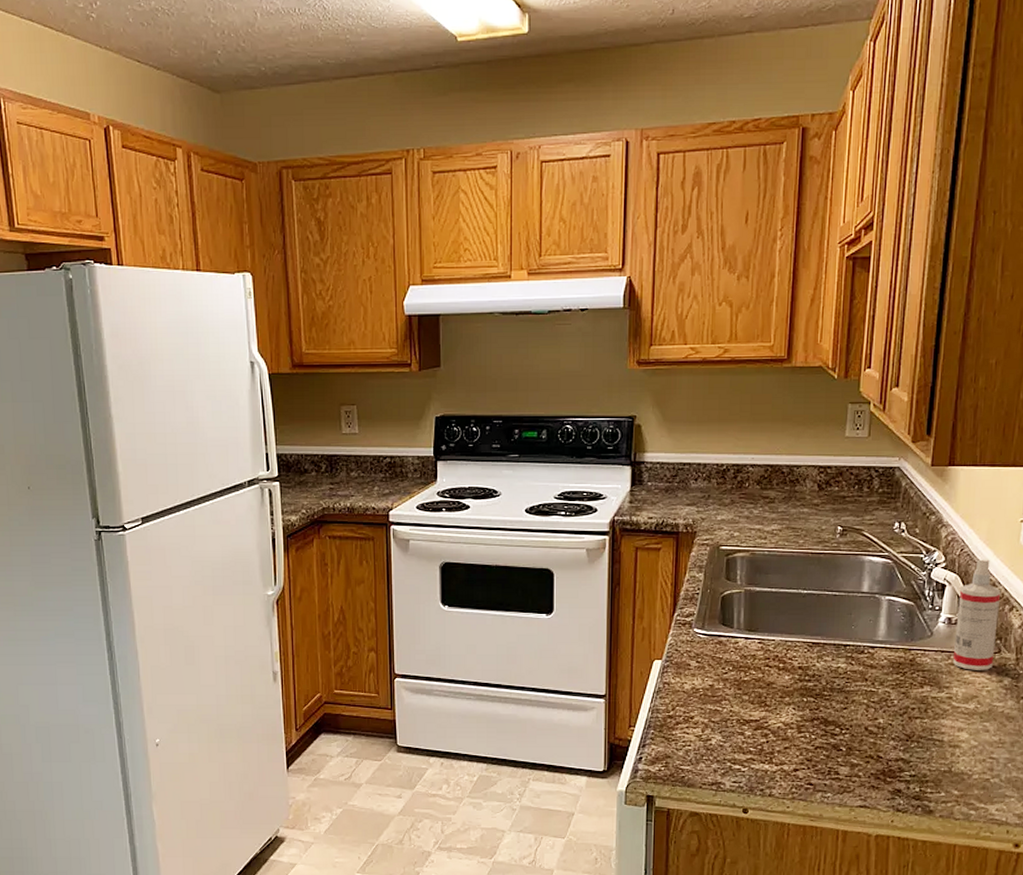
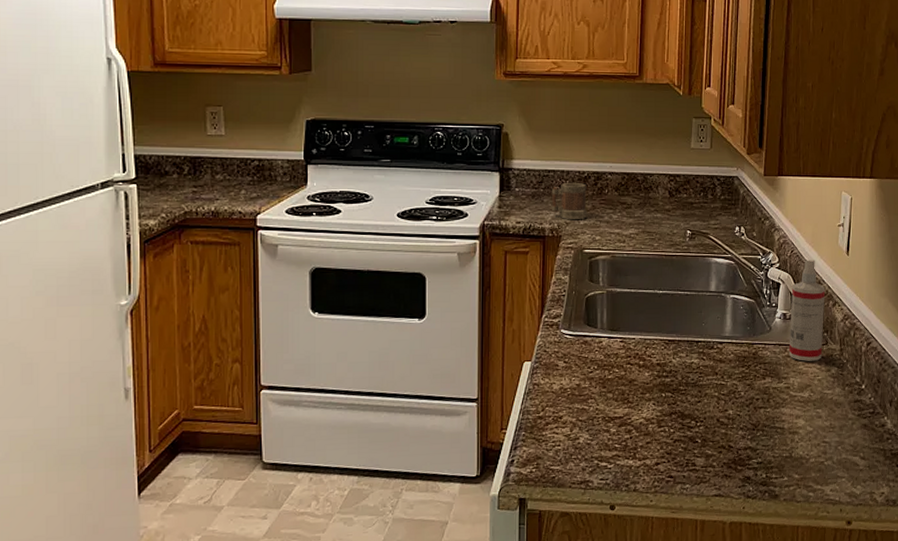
mug: none [685,475,726,514] -> present [551,182,588,219]

